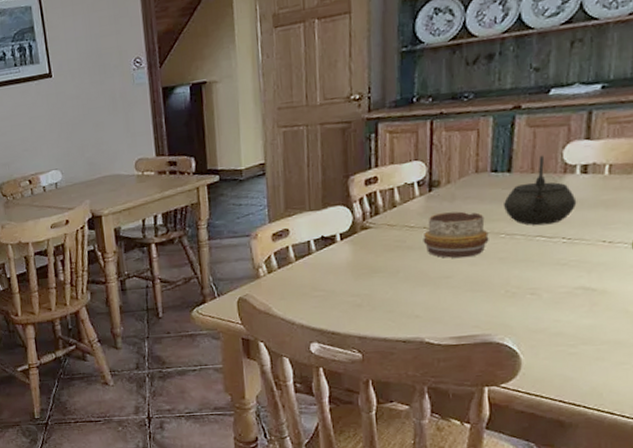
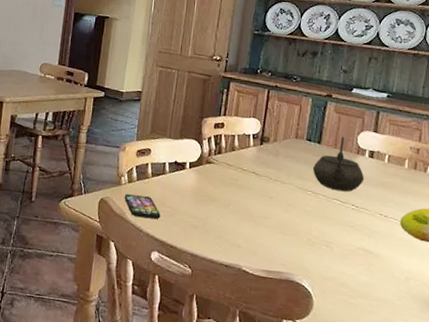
smartphone: none [266,284,314,310] -> present [124,194,161,219]
decorative bowl: present [423,211,489,258] -> none [251,163,300,205]

